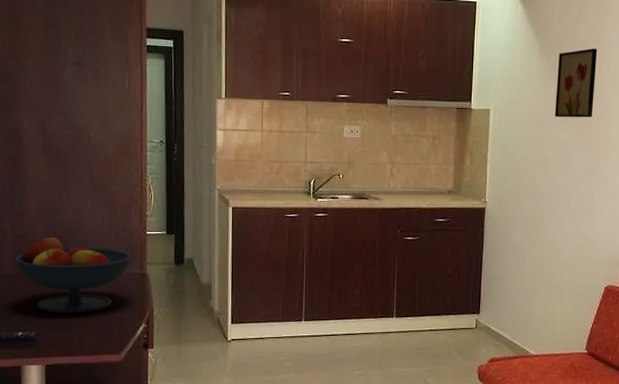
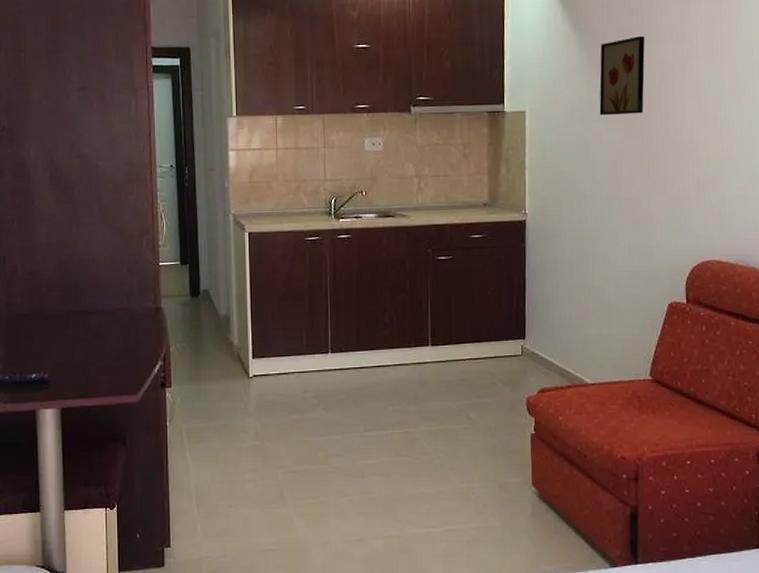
fruit bowl: present [14,236,132,313] -> none [26,272,145,353]

